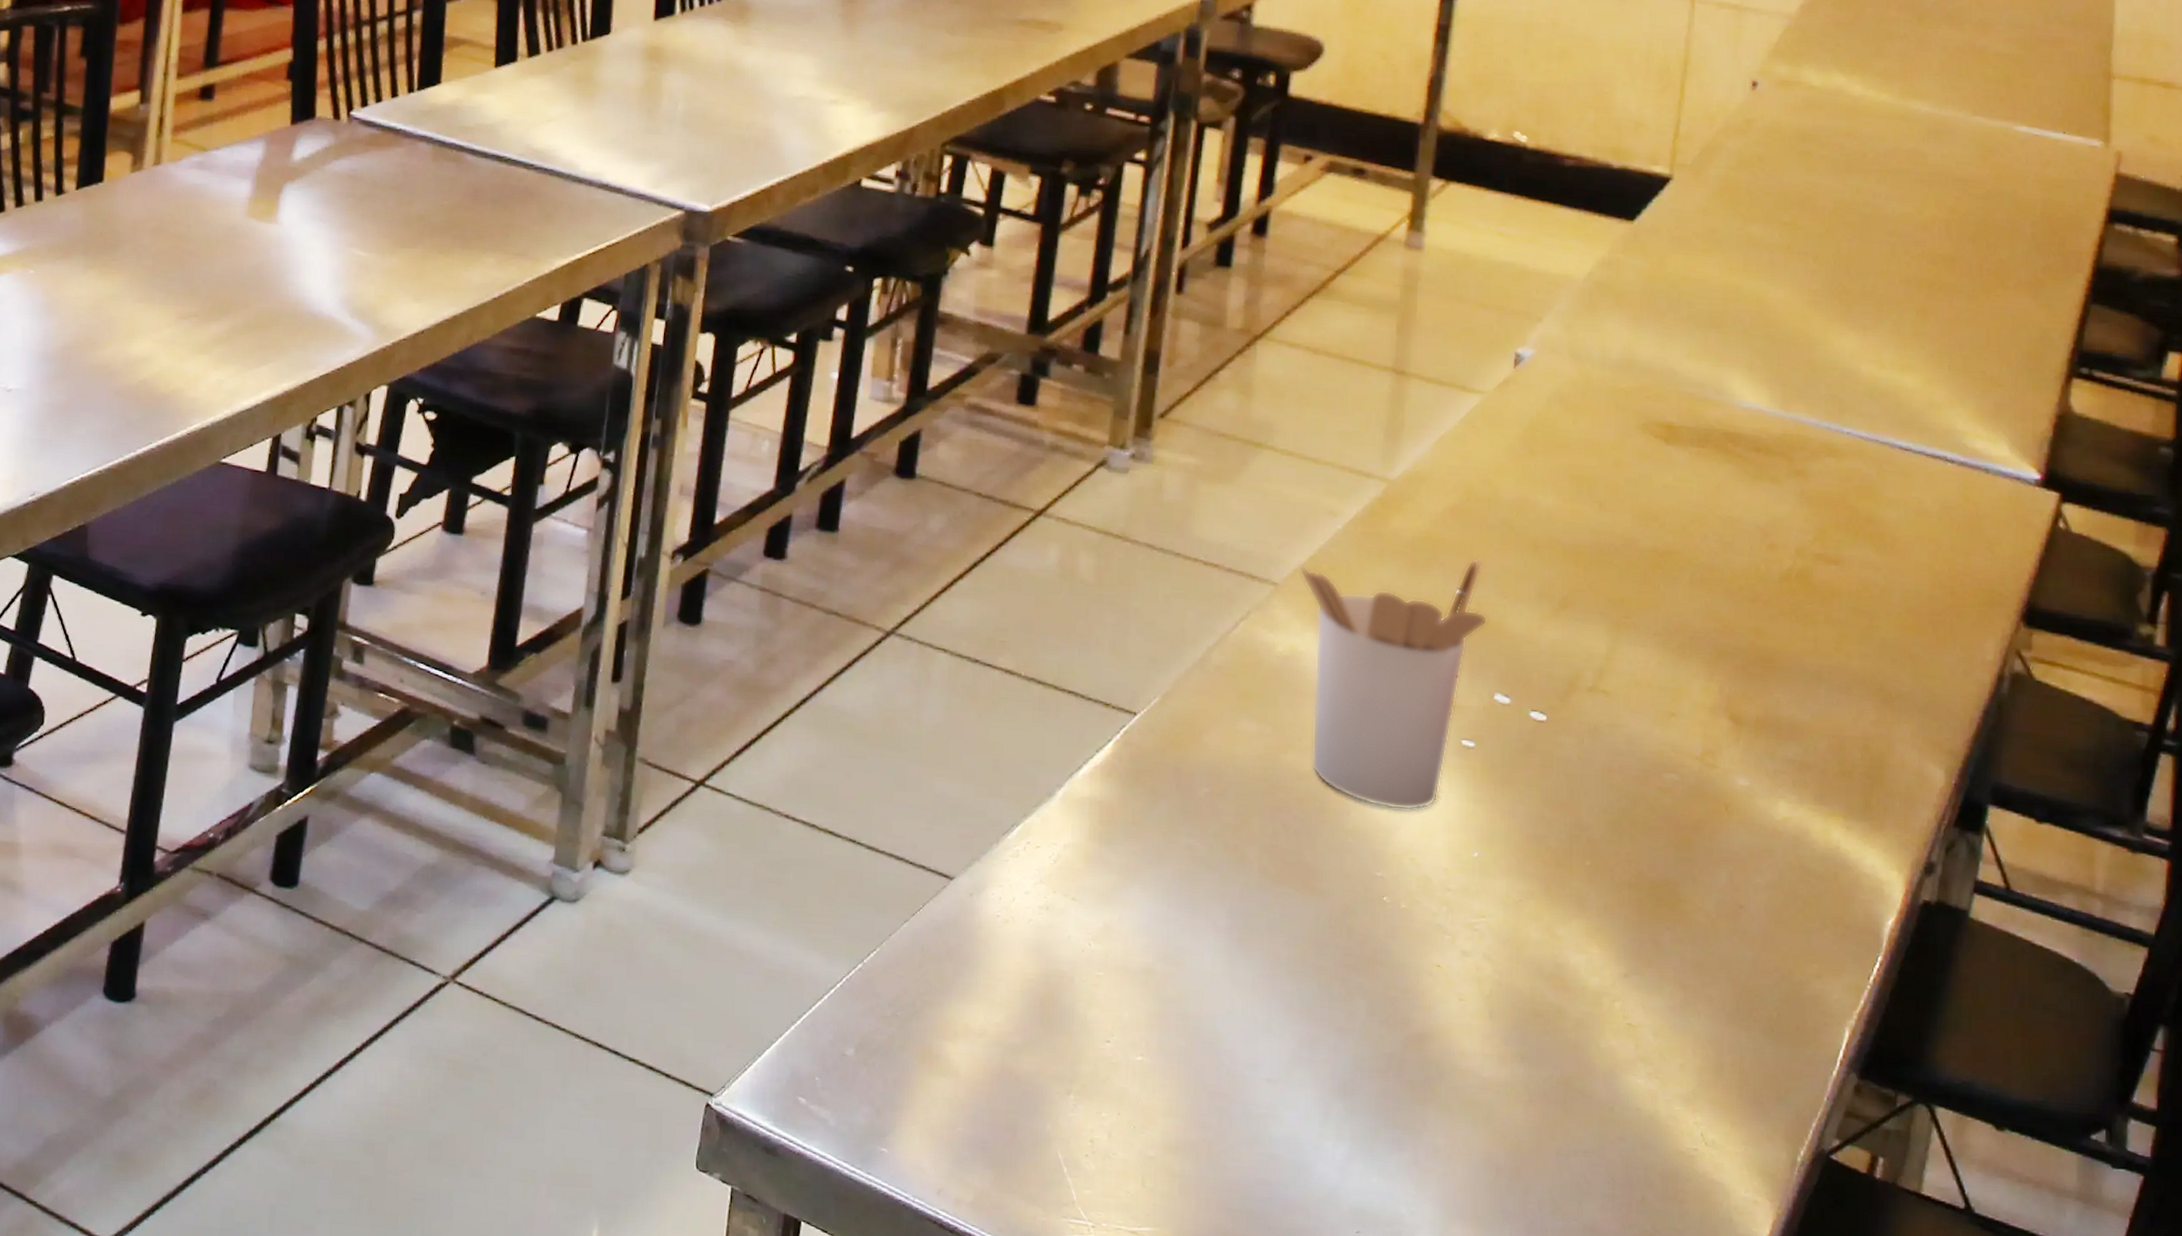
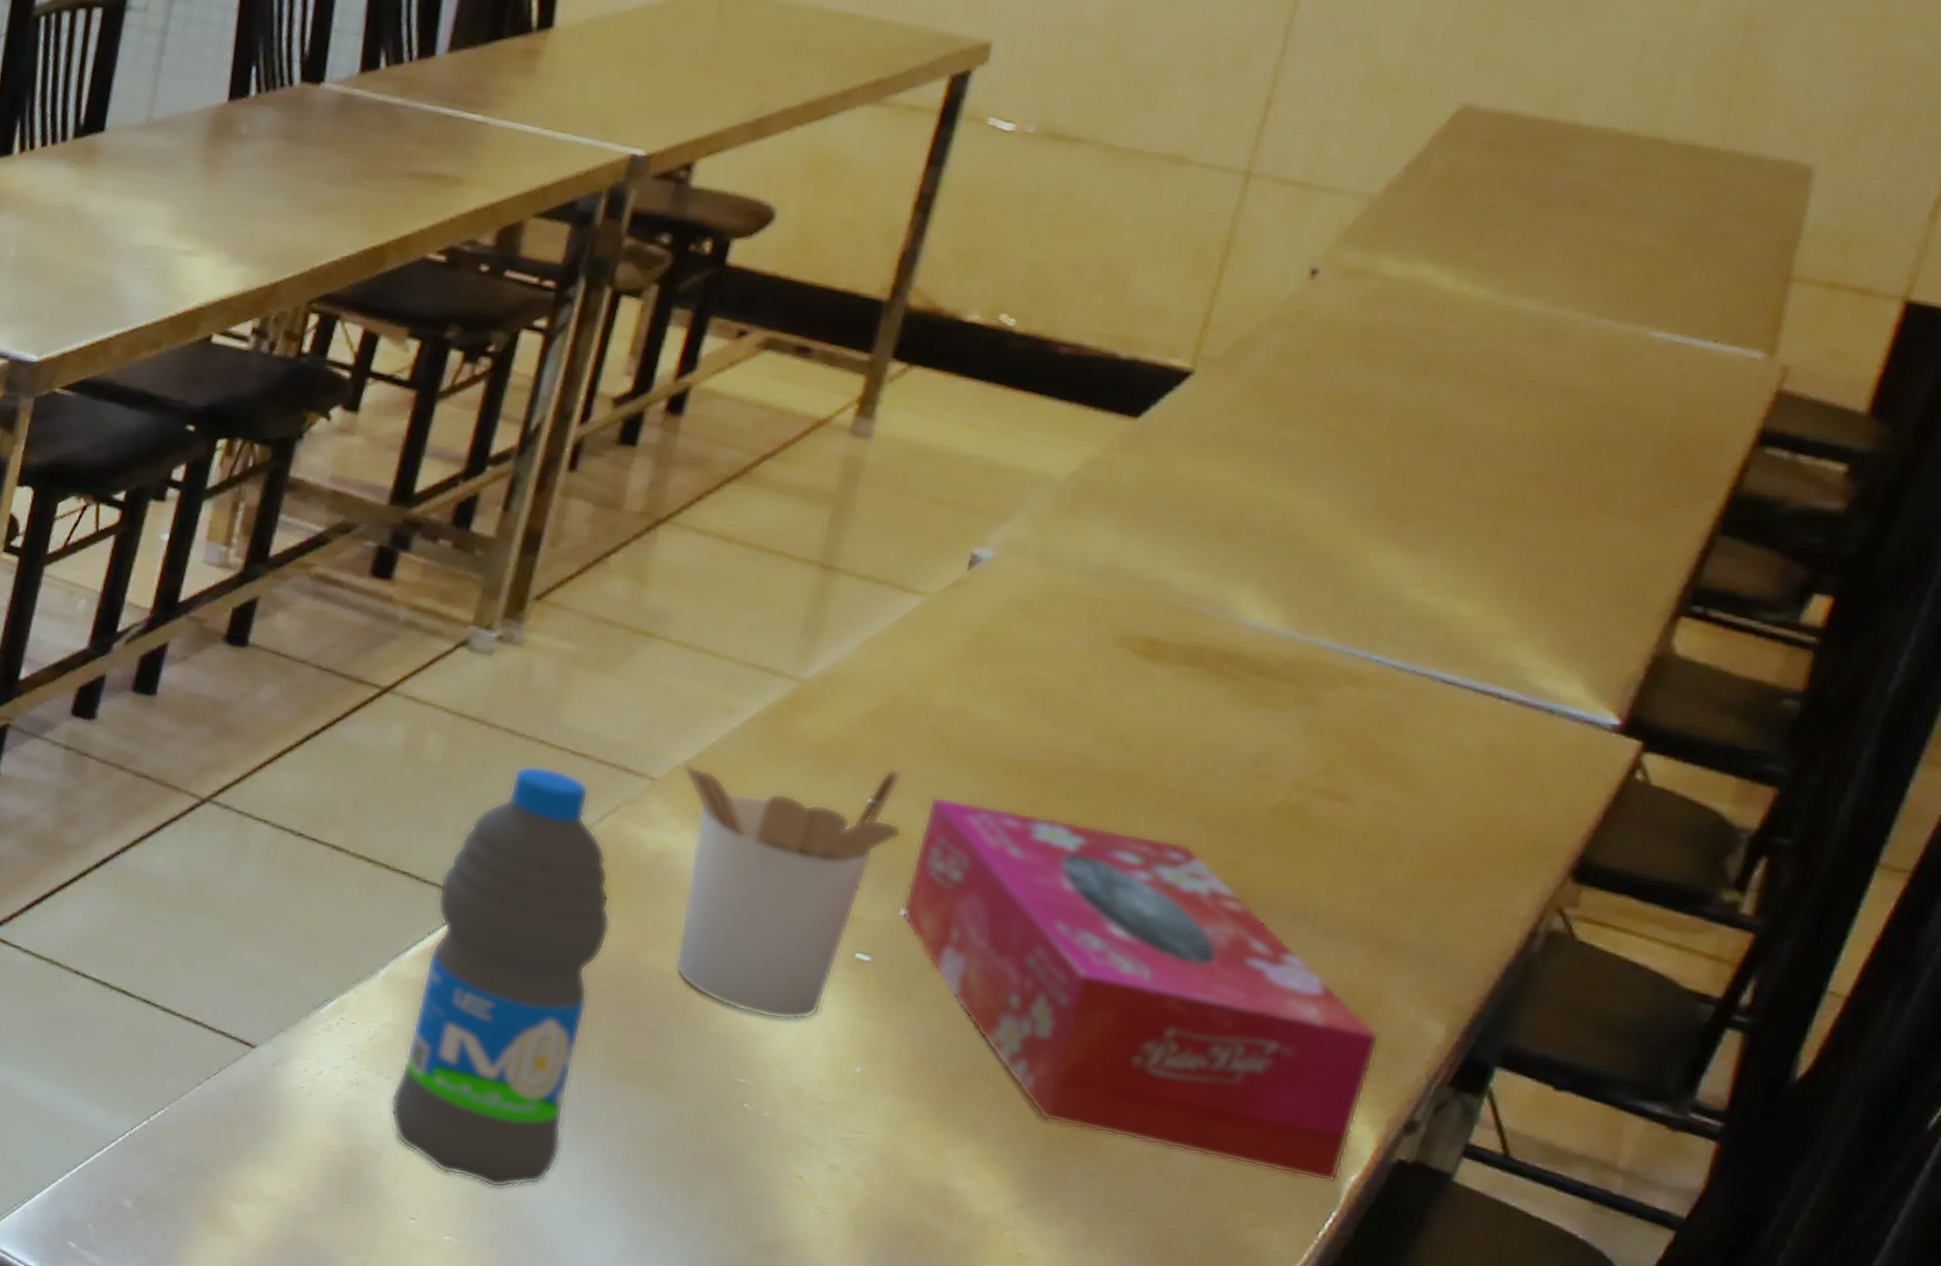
water bottle: none [1078,578,1253,1003] -> present [389,765,611,1189]
tissue box: none [1496,584,1894,928] -> present [901,796,1380,1183]

